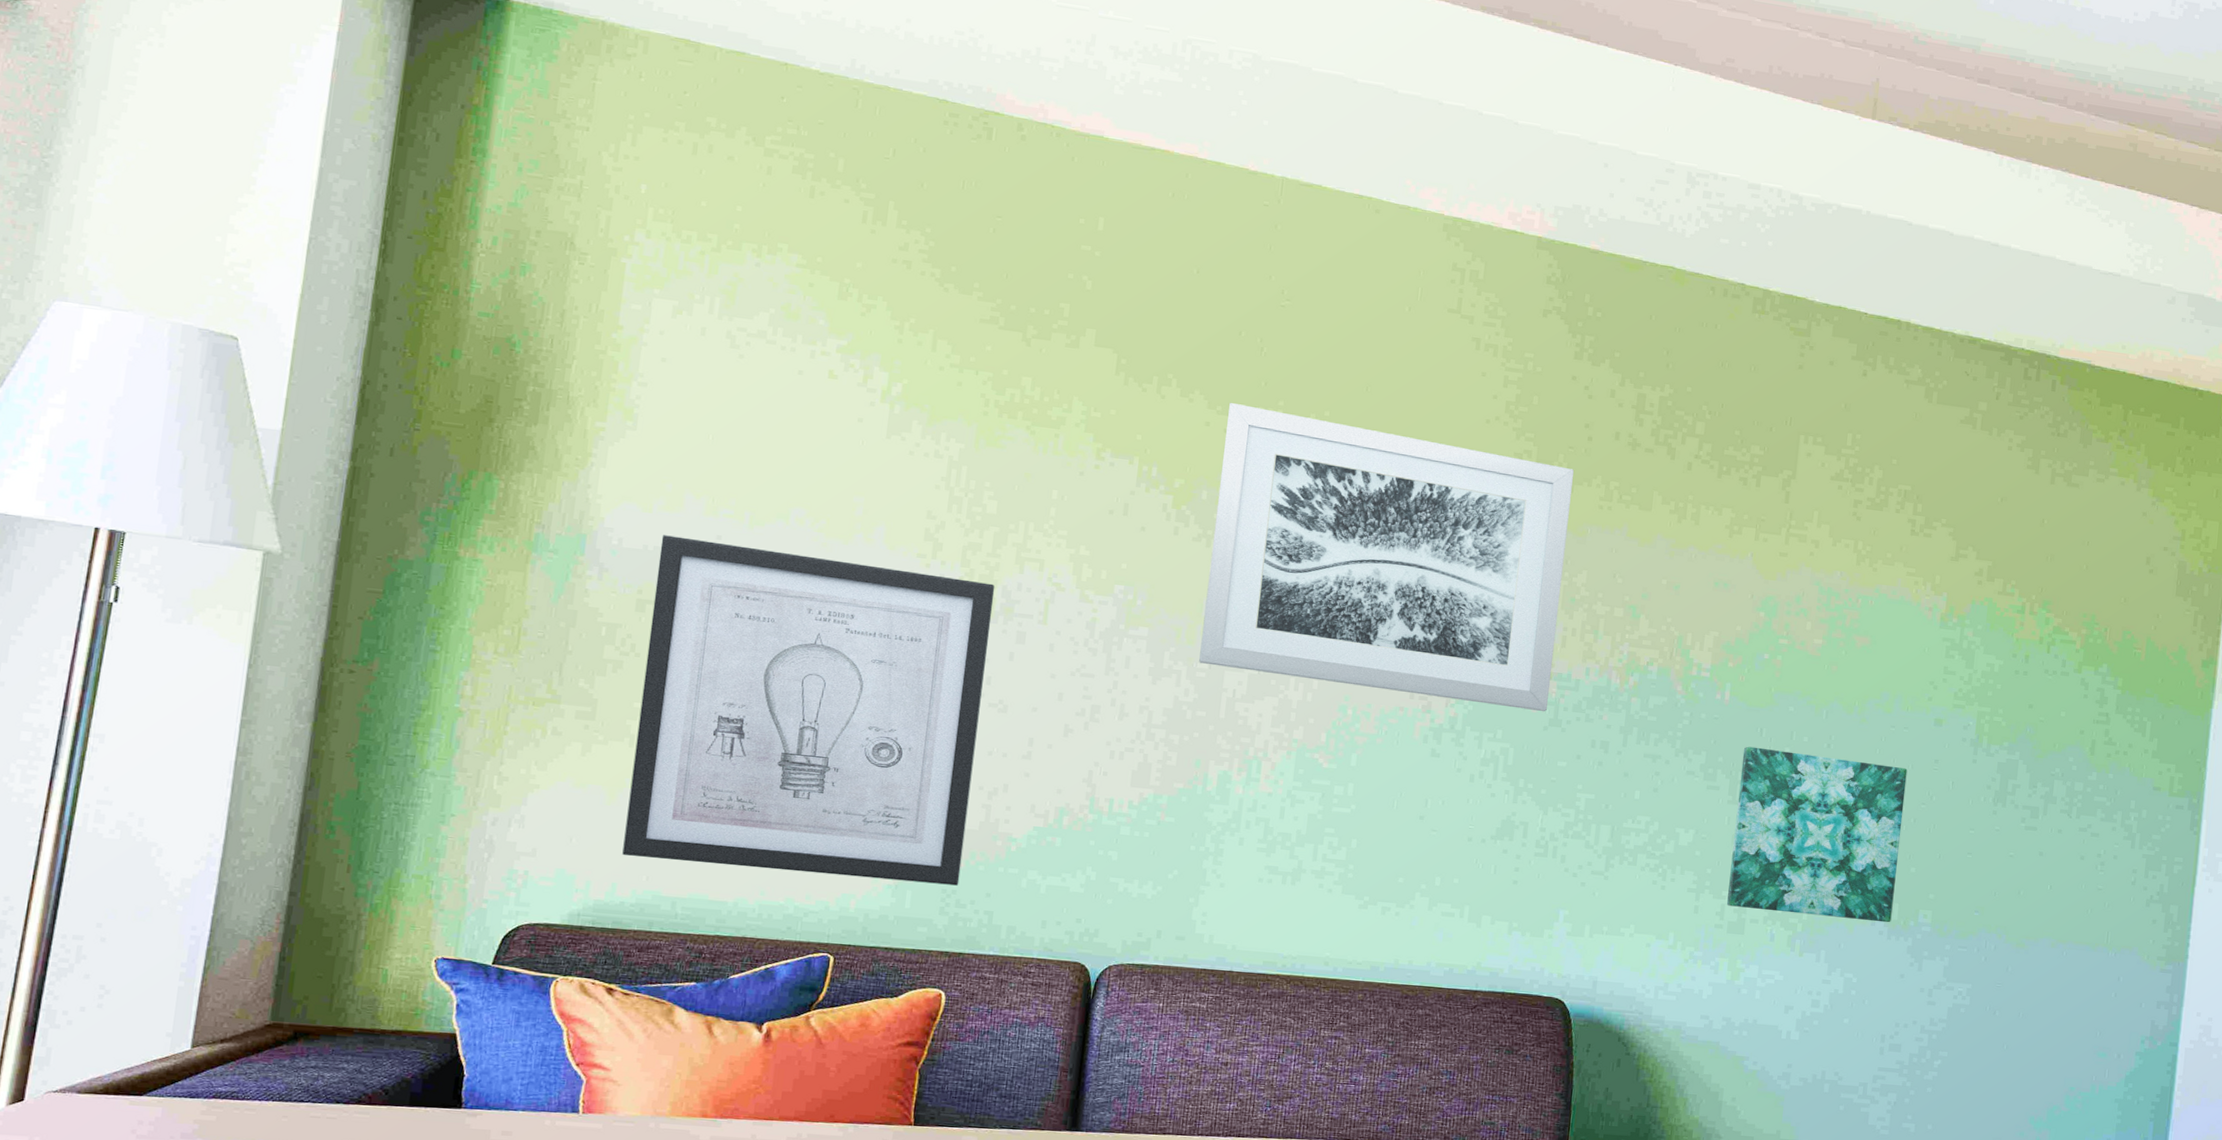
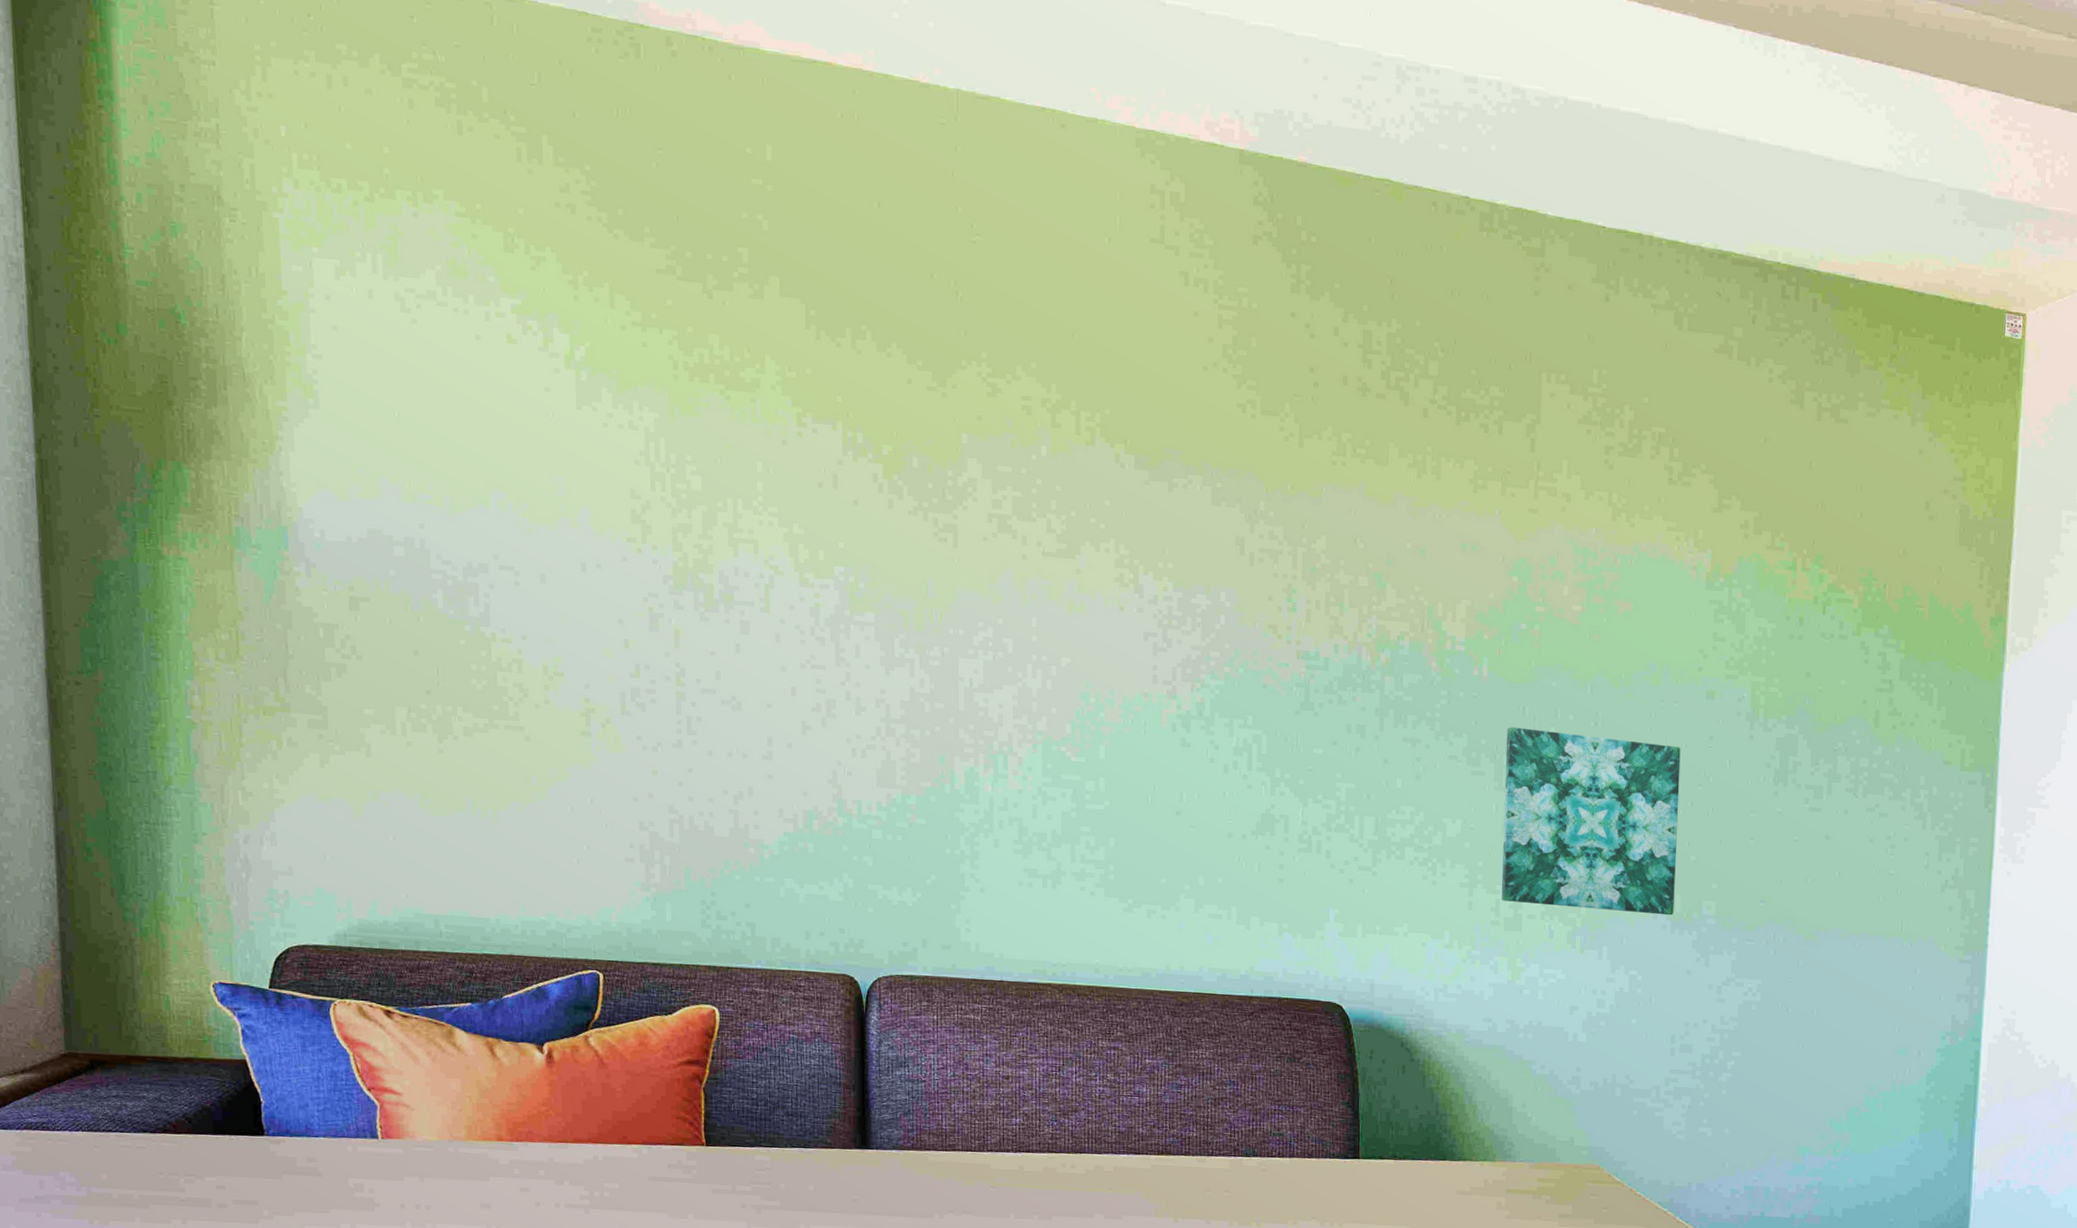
wall art: present [622,535,995,886] -> none [363,525,717,897]
wall art: present [1199,403,1574,712] -> none [929,356,1302,695]

